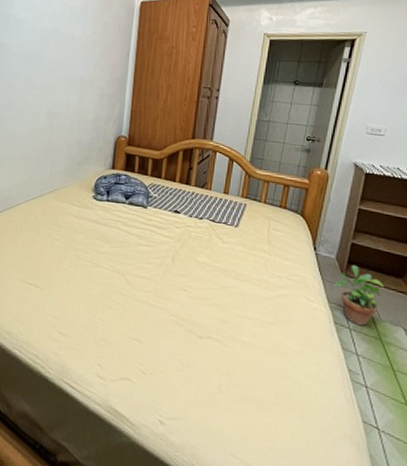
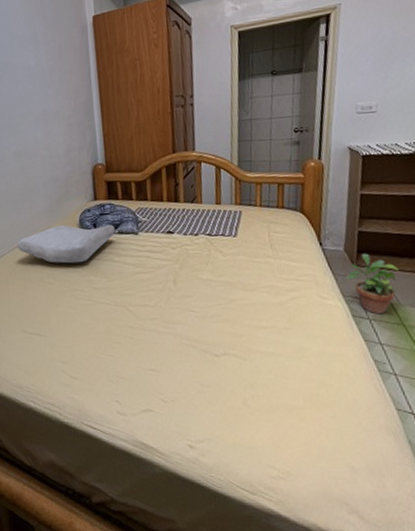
soap bar: none [32,186,127,225] -> present [17,225,116,264]

